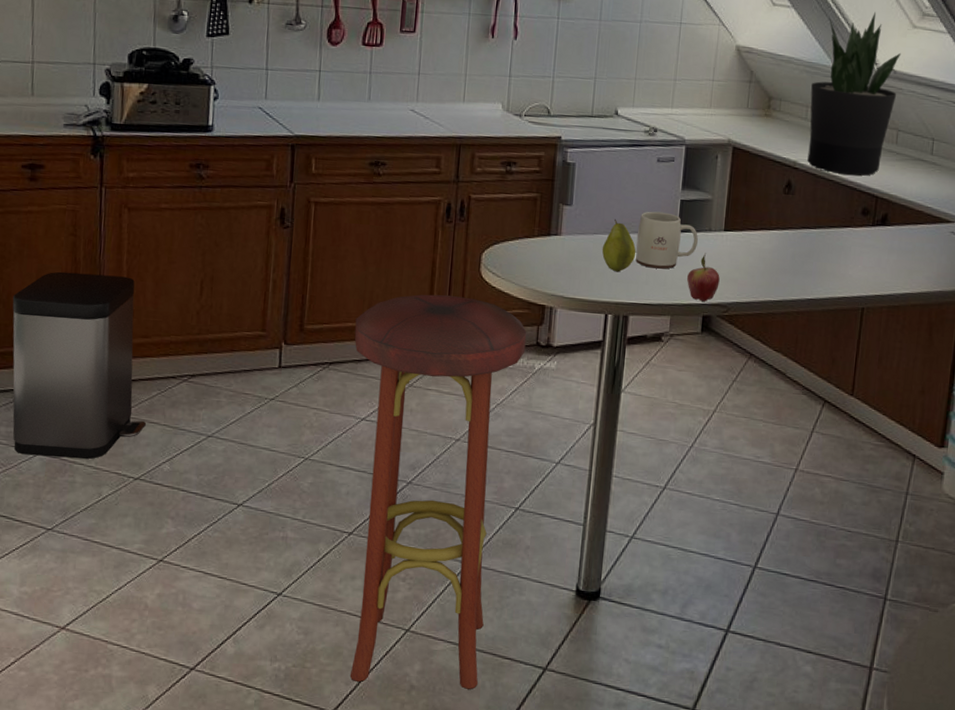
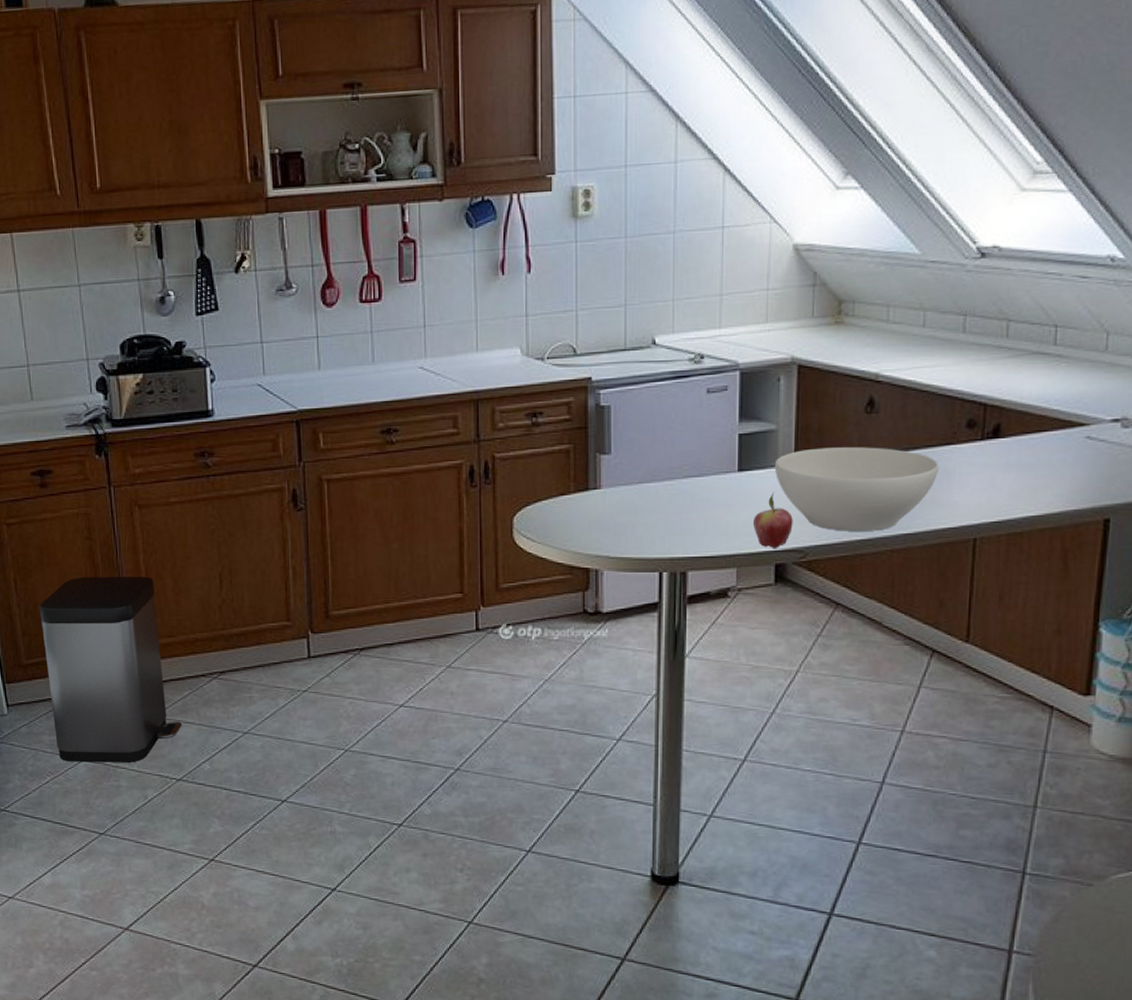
bar stool: present [349,294,527,689] -> none [383,566,572,982]
fruit: present [602,218,636,272] -> none [649,463,690,524]
mug: present [635,211,698,269] -> none [689,450,763,516]
bowl: none [707,218,839,294] -> present [774,447,940,531]
planter: present [807,12,902,176] -> none [891,178,1008,382]

